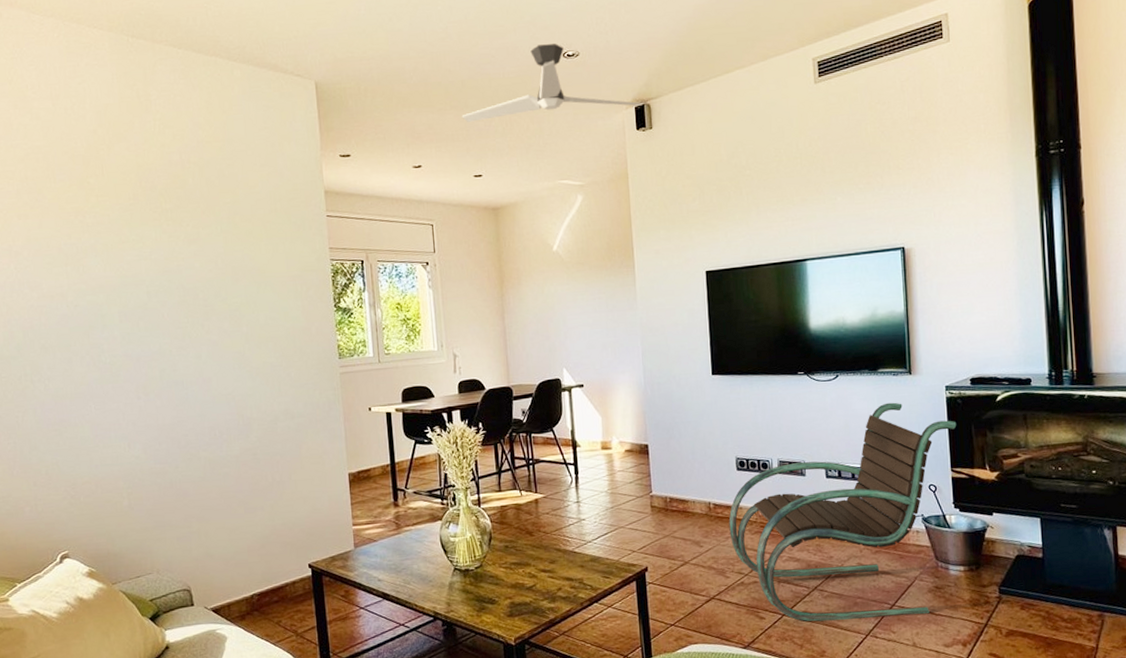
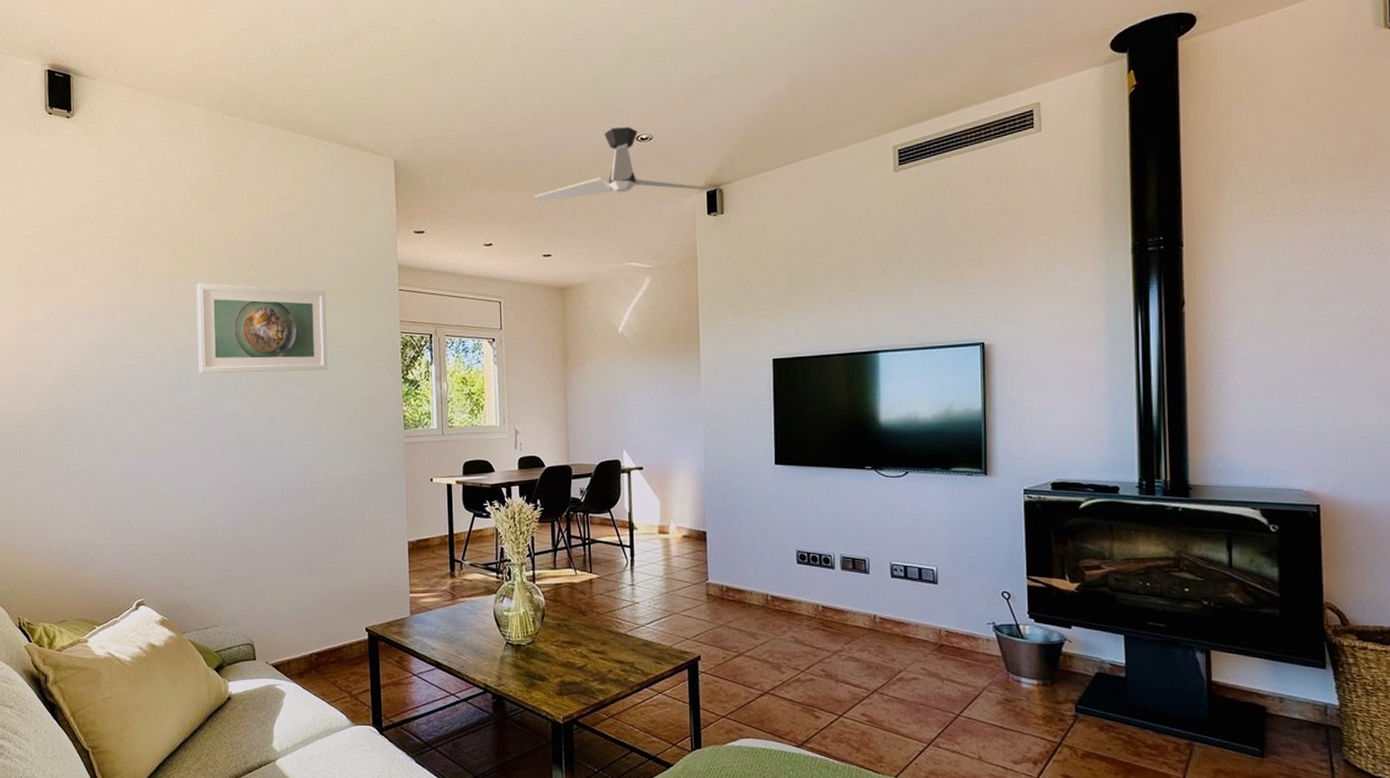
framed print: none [109,216,255,311] -> present [197,283,328,373]
lounge chair: present [728,402,957,622] -> none [786,503,1035,727]

